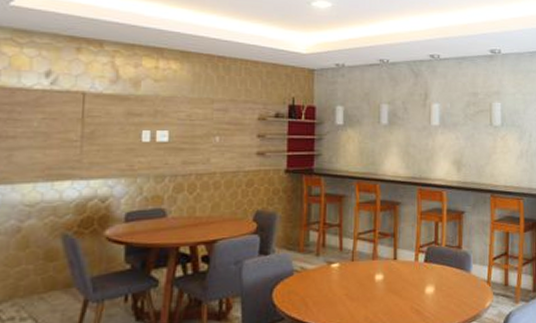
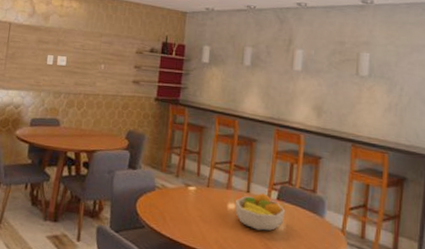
fruit bowl: none [383,257,434,298] -> present [235,193,286,231]

